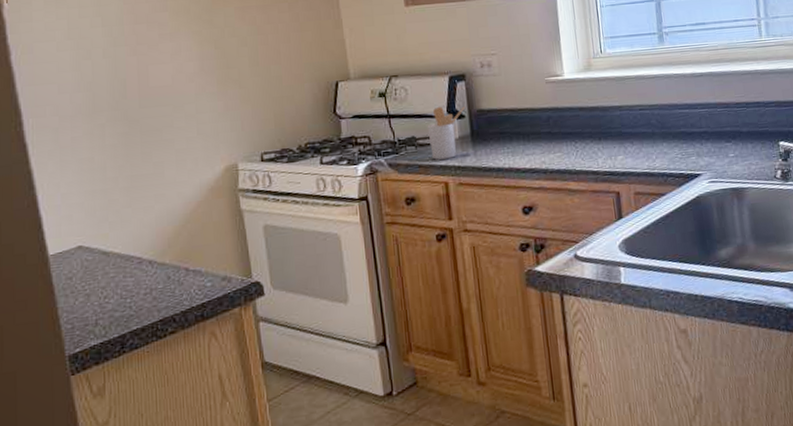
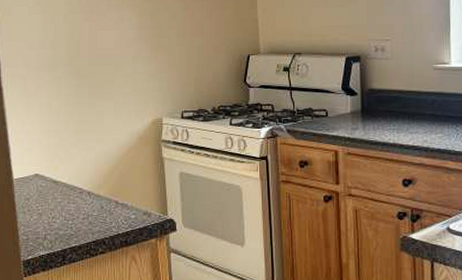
utensil holder: present [427,106,465,160] -> none [323,83,358,130]

